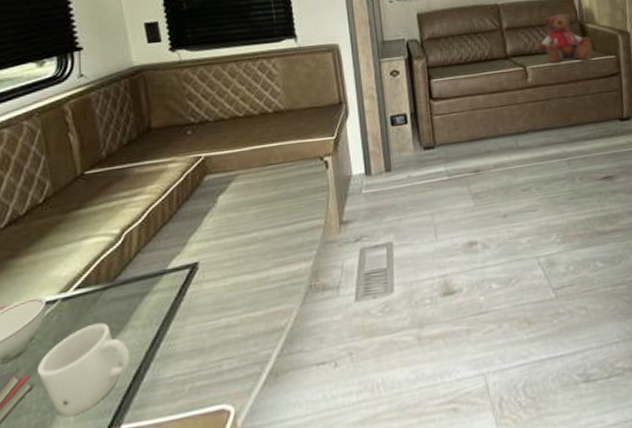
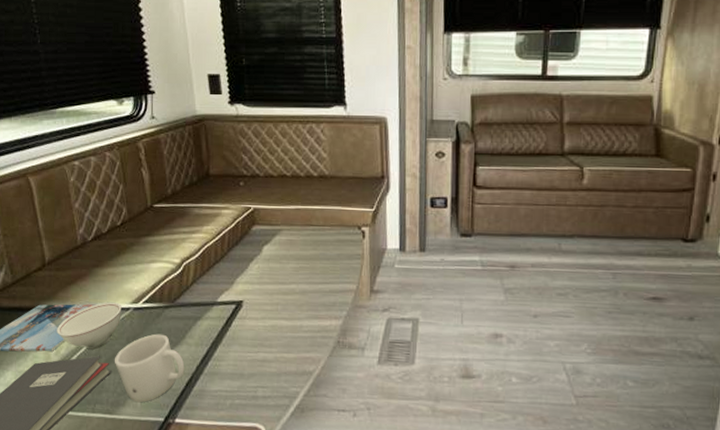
teddy bear: present [536,13,593,63] -> none [598,113,666,170]

